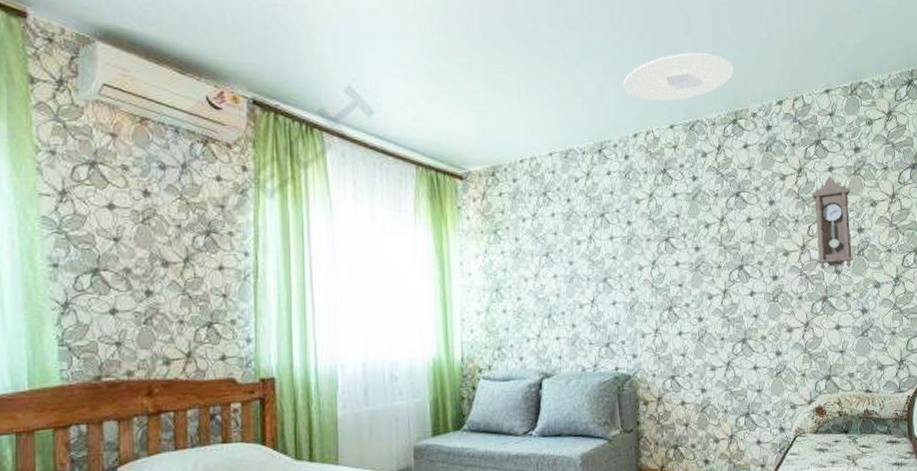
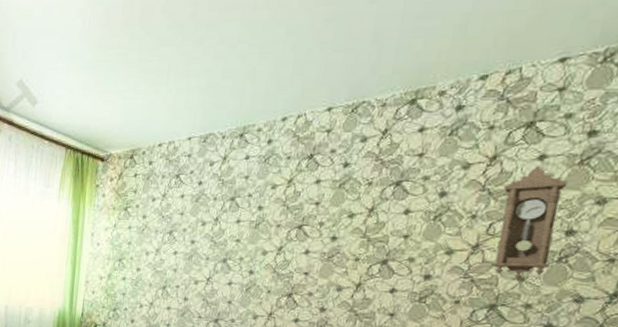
ceiling light: present [623,53,734,101] -> none [280,24,427,82]

